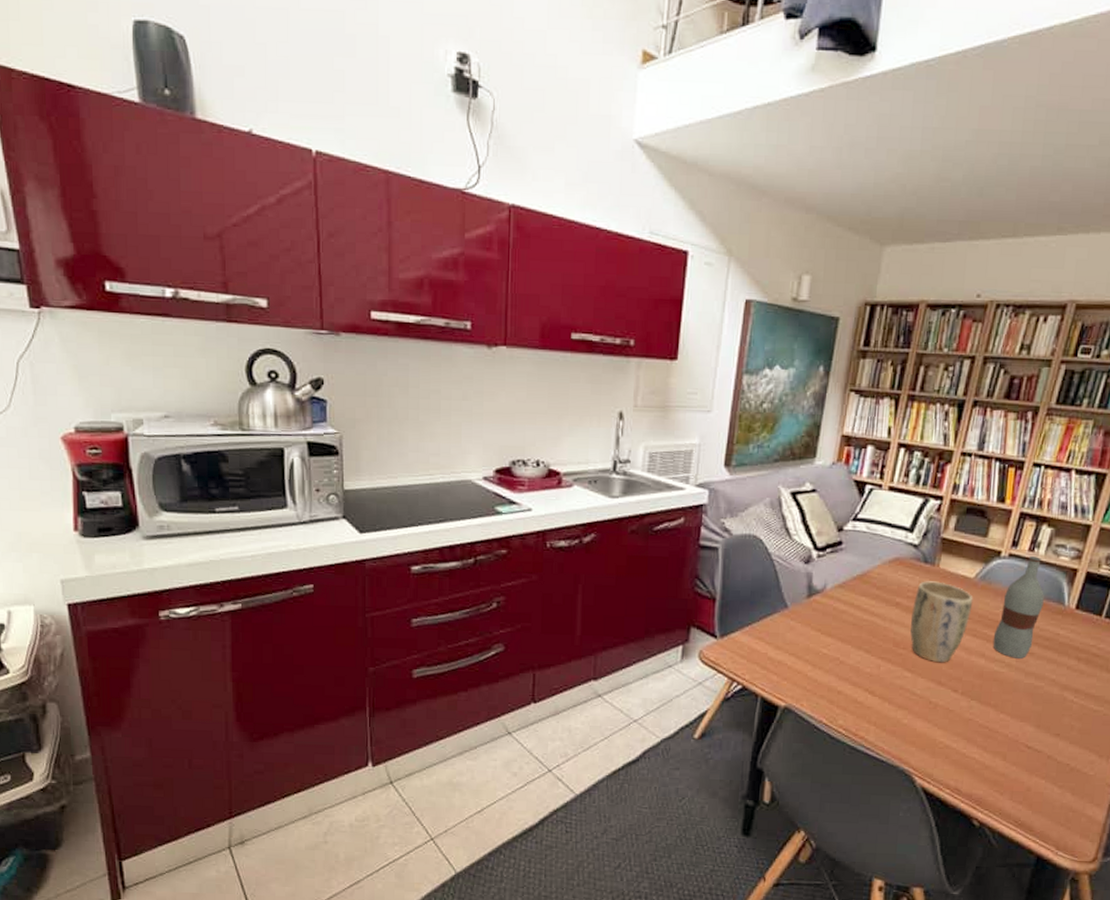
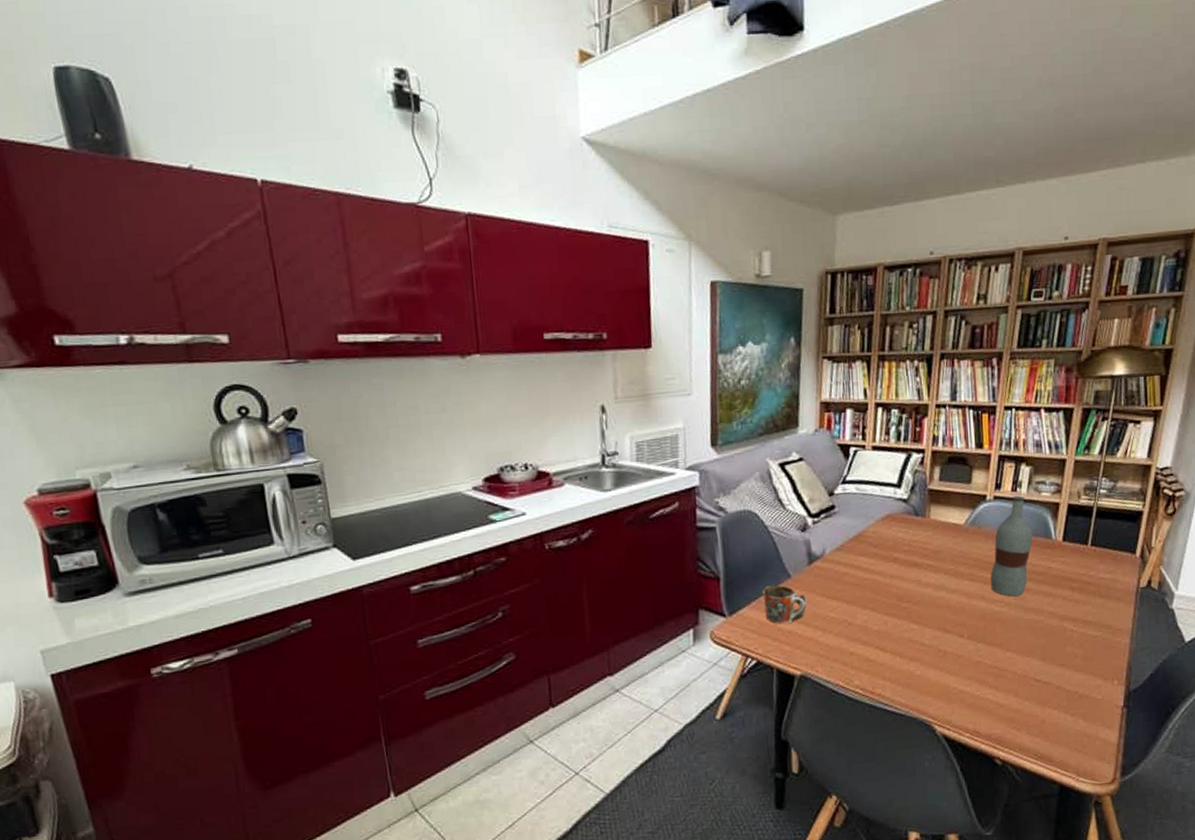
mug: none [757,613,801,654] -> present [762,585,807,624]
plant pot: present [910,581,973,663] -> none [910,532,967,611]

